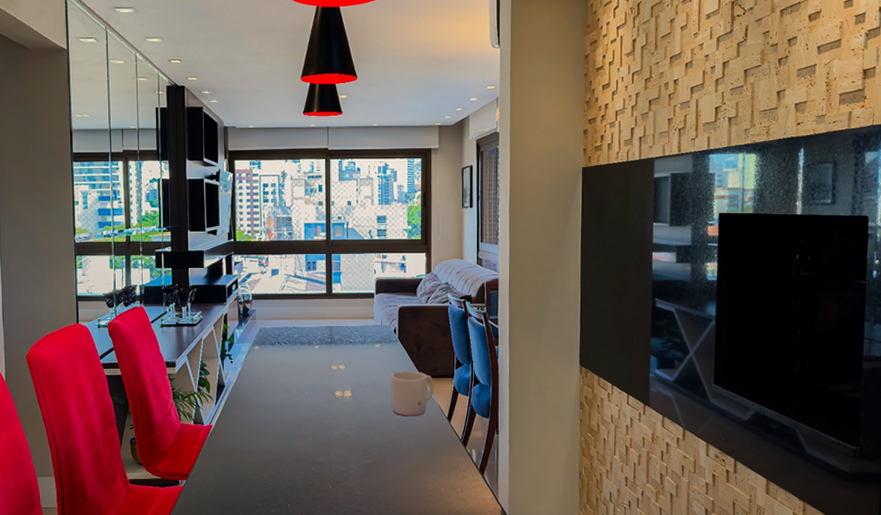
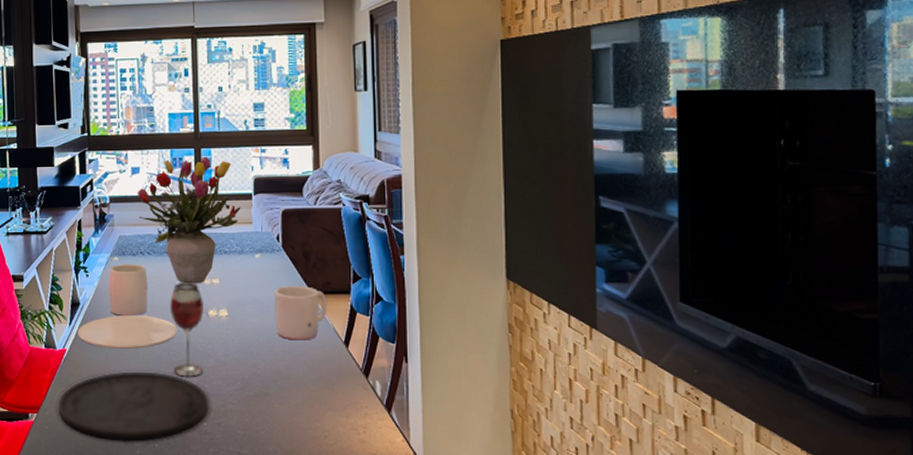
plate: none [204,442,335,502] -> present [57,370,210,442]
plate: none [223,395,308,425] -> present [78,315,177,350]
mug: none [250,352,284,396] -> present [108,264,148,316]
flower arrangement: none [277,261,365,369] -> present [138,156,241,284]
wineglass: none [303,368,331,447] -> present [170,283,204,377]

